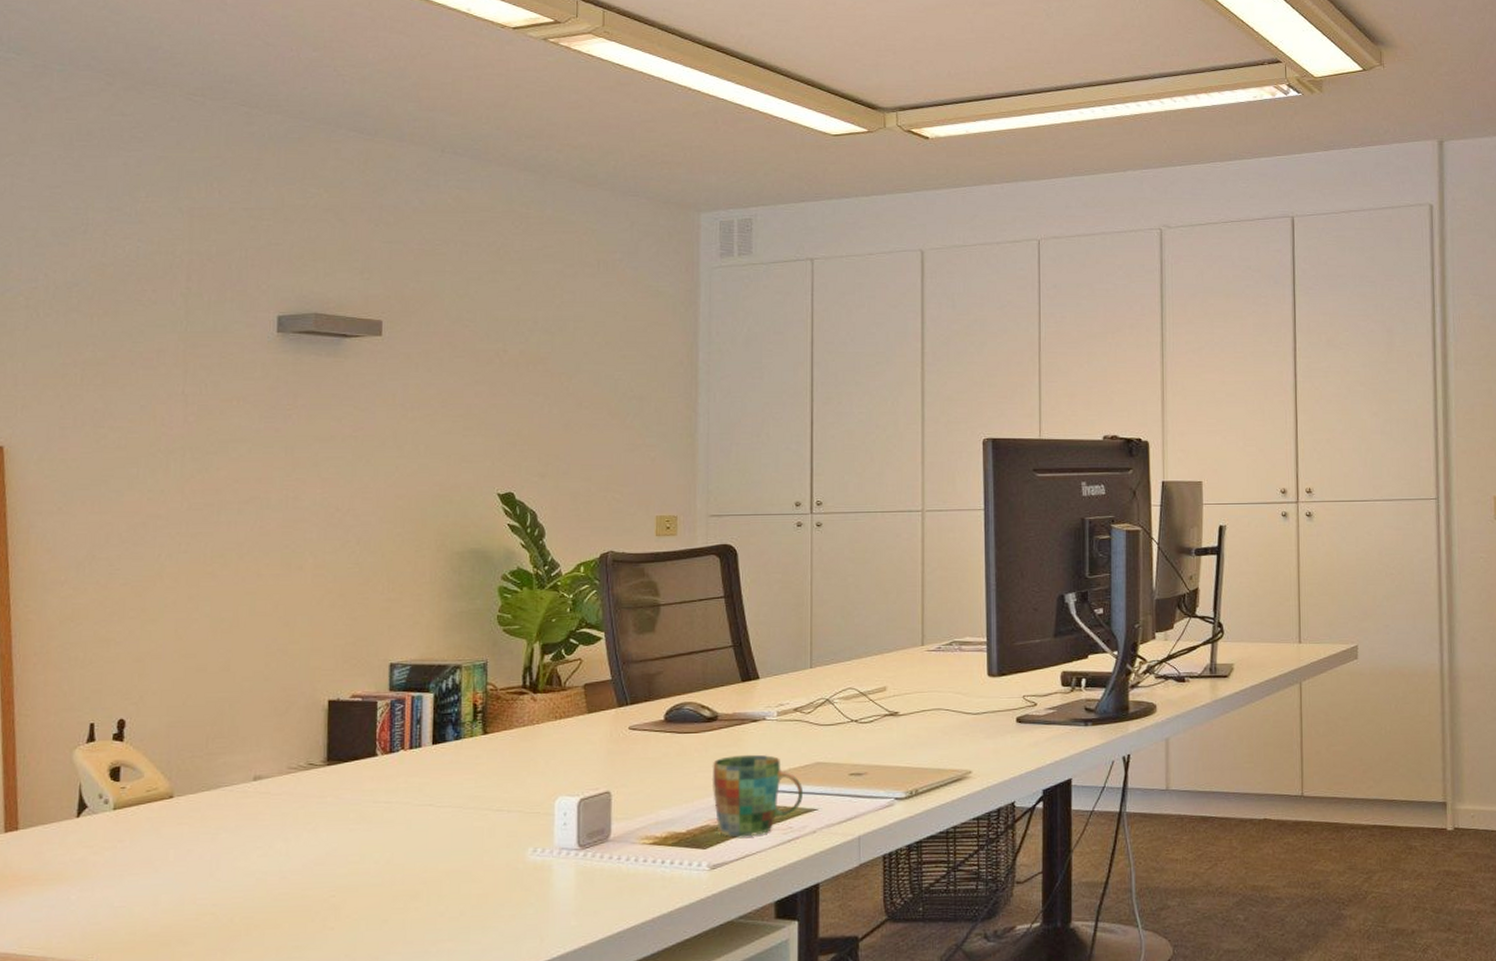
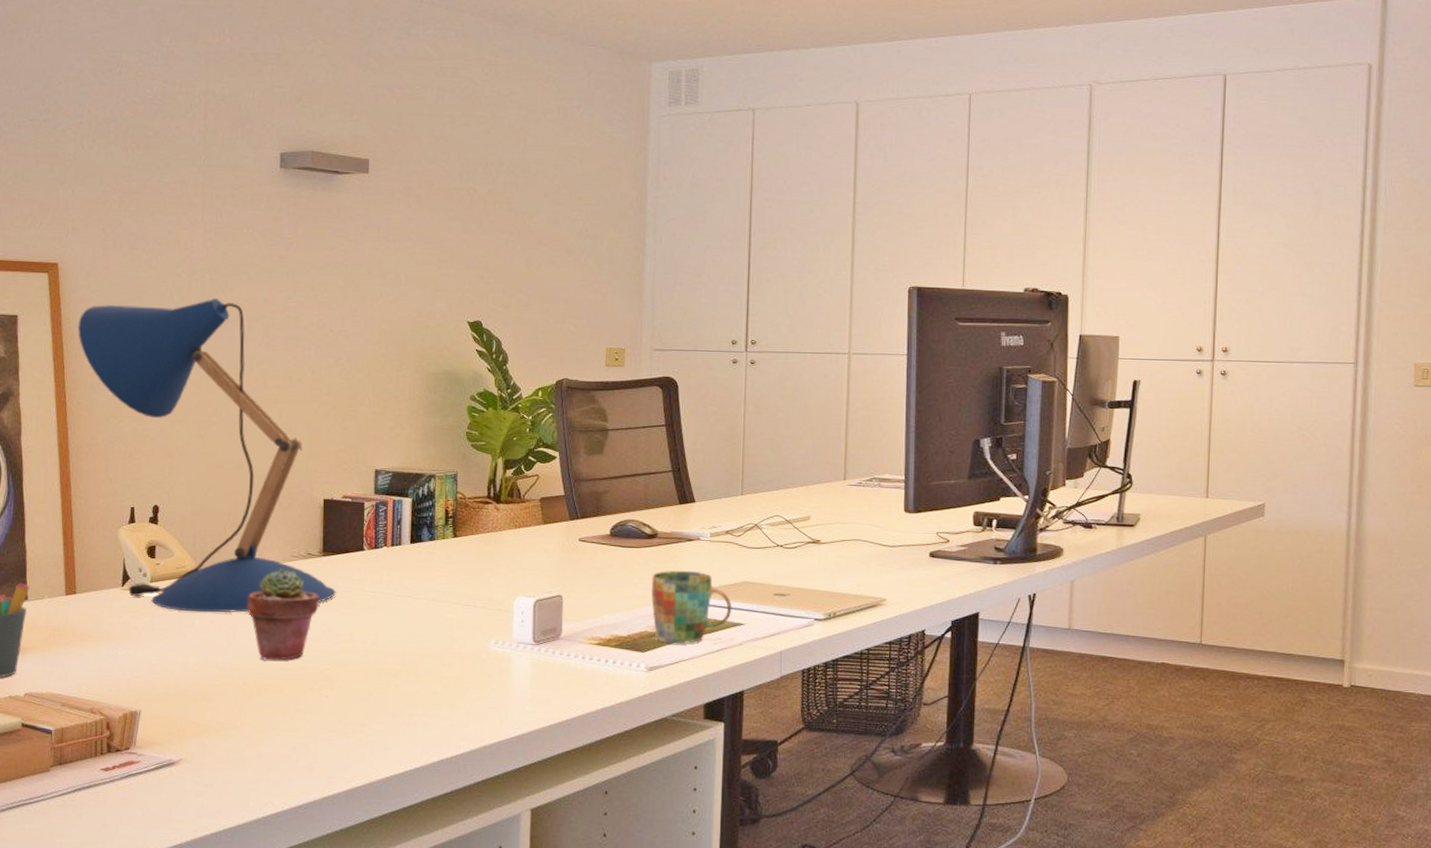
desk lamp: none [26,479,343,842] -> present [77,298,336,613]
potted succulent: none [234,784,323,891] -> present [247,569,319,661]

